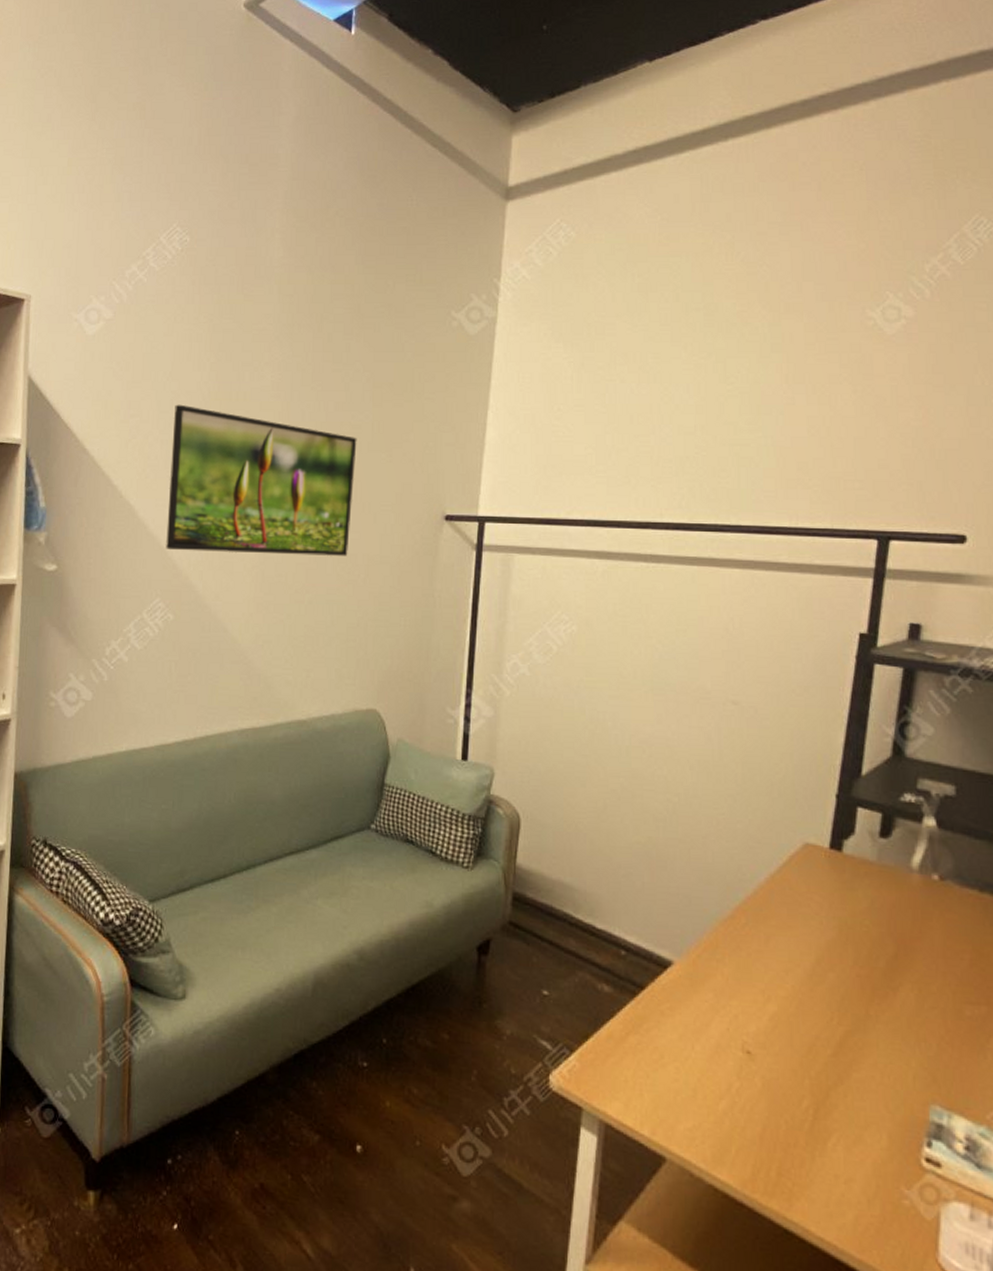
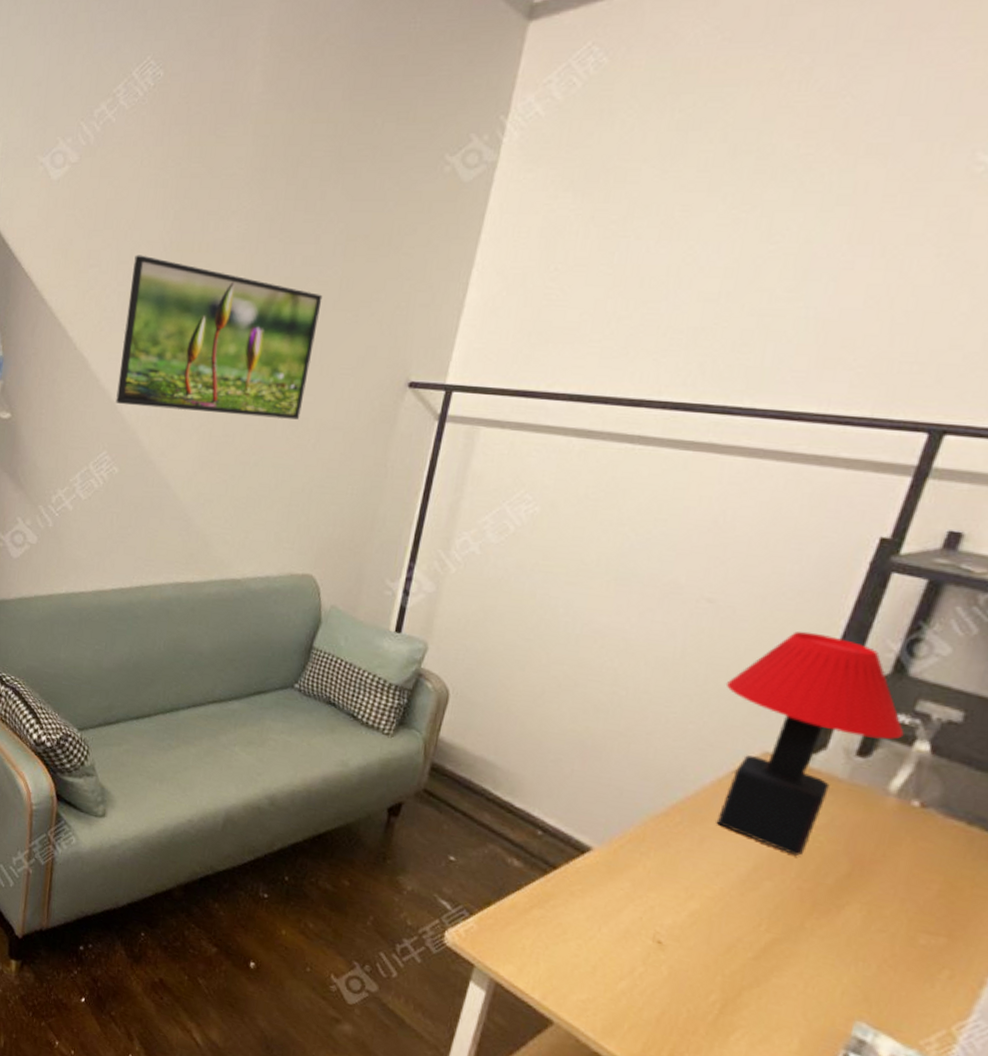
table lamp: none [761,724,913,943] -> present [716,631,904,856]

